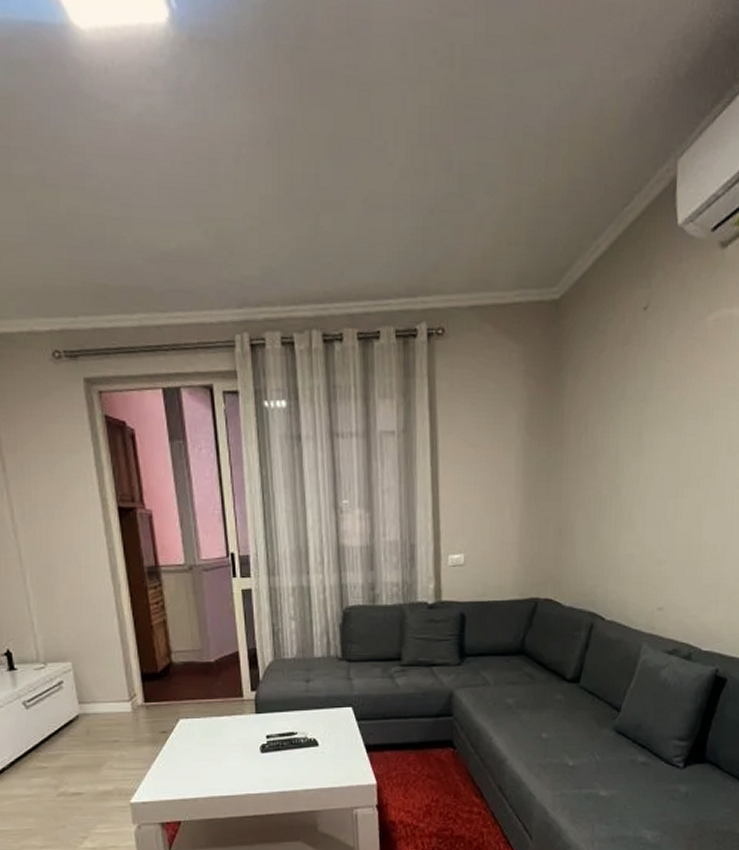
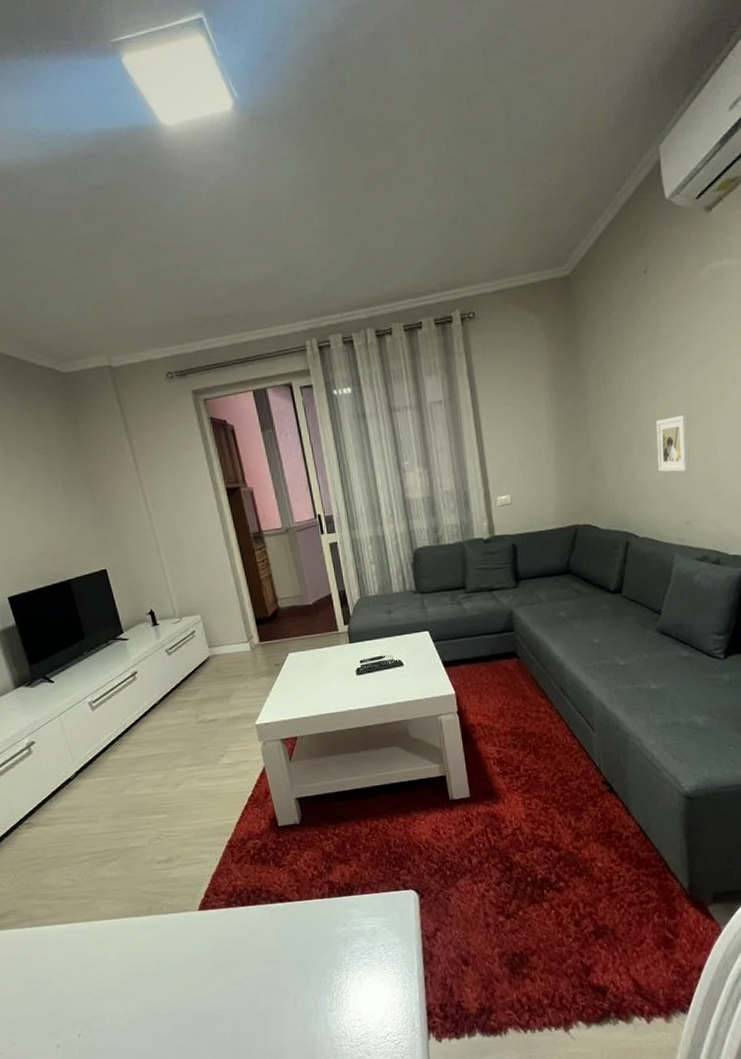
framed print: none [635,483,675,549] -> present [656,414,690,472]

